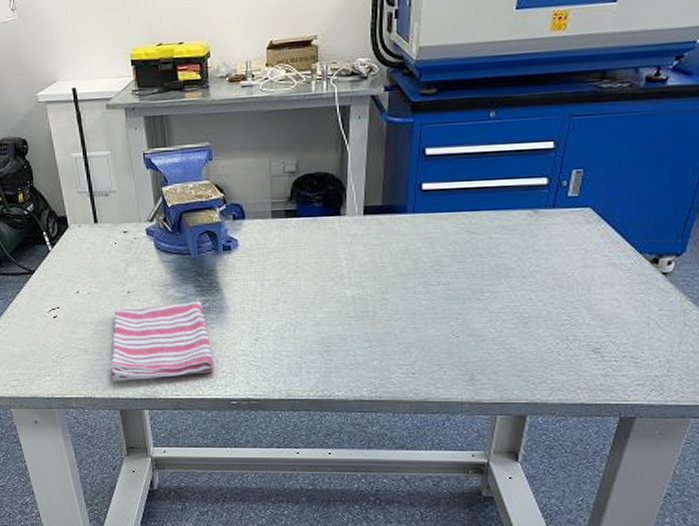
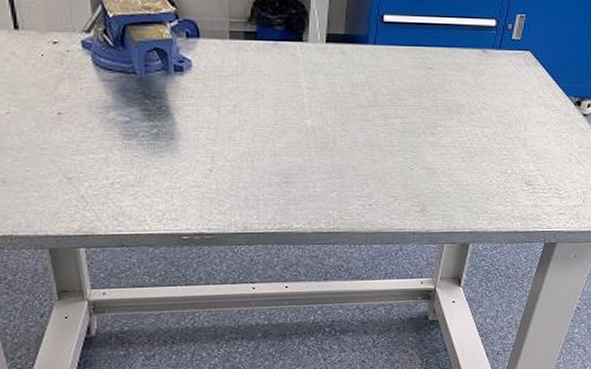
dish towel: present [110,301,214,382] -> none [36,126,163,218]

